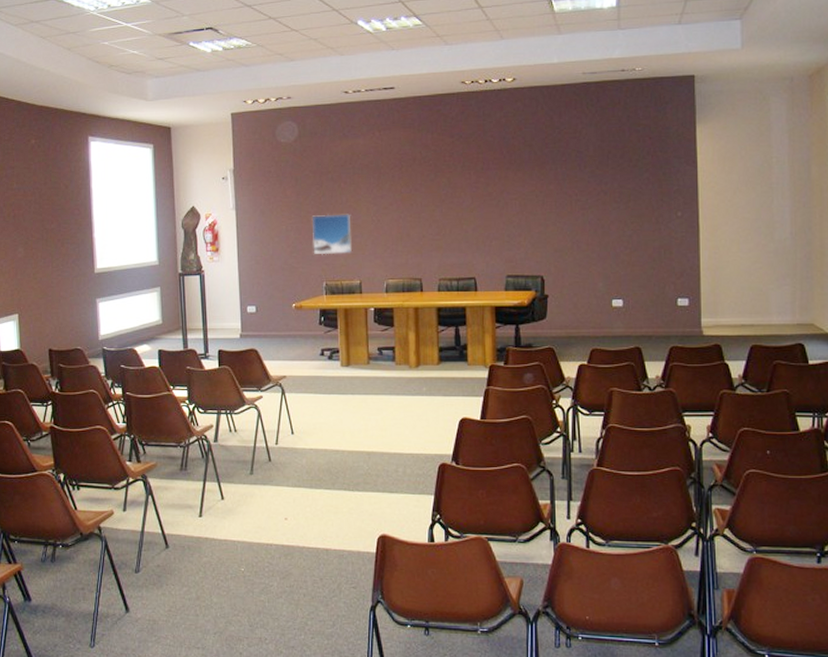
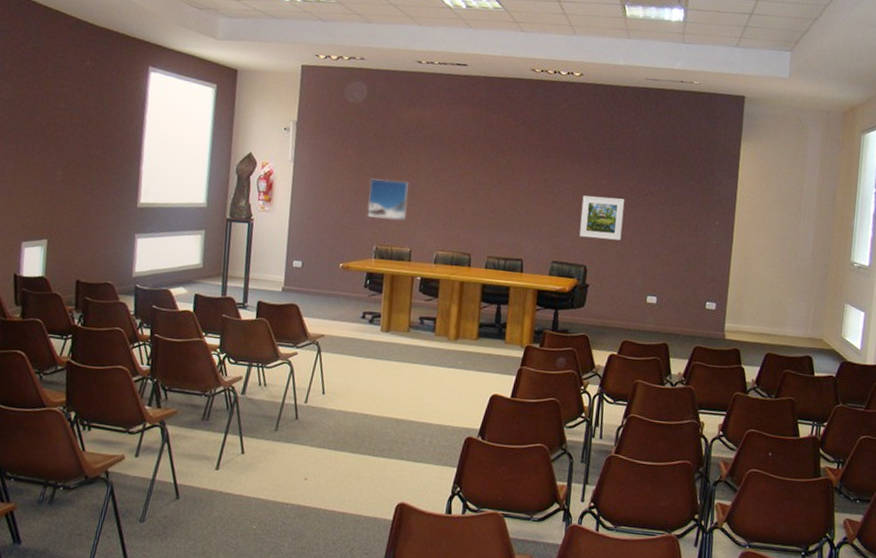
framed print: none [530,202,577,247] -> present [579,195,625,241]

